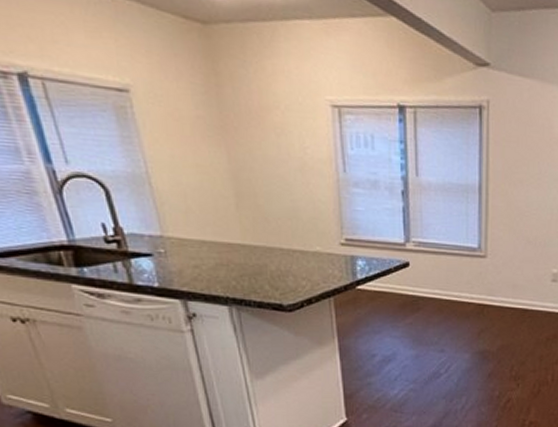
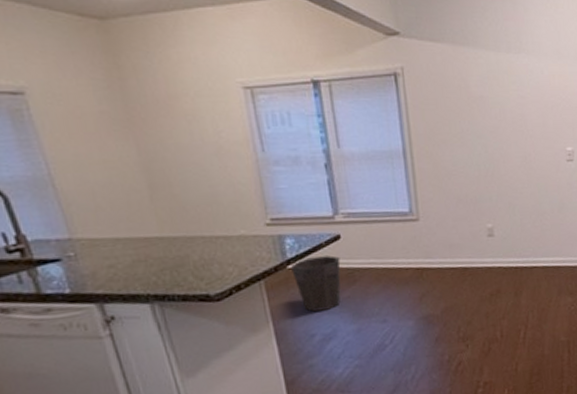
waste bin: none [360,281,407,333] -> present [291,255,341,312]

